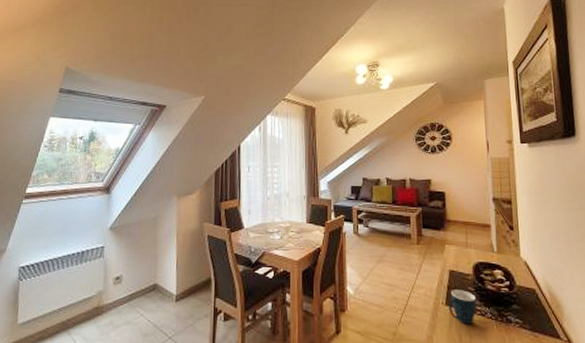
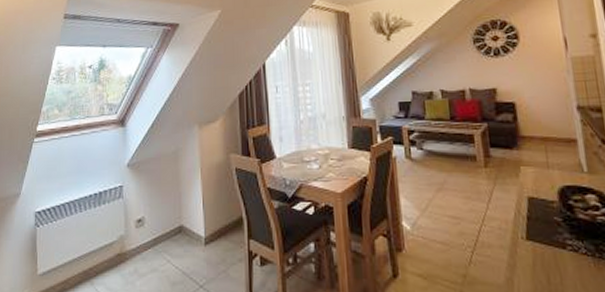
mug: present [448,290,476,325] -> none [529,221,567,263]

